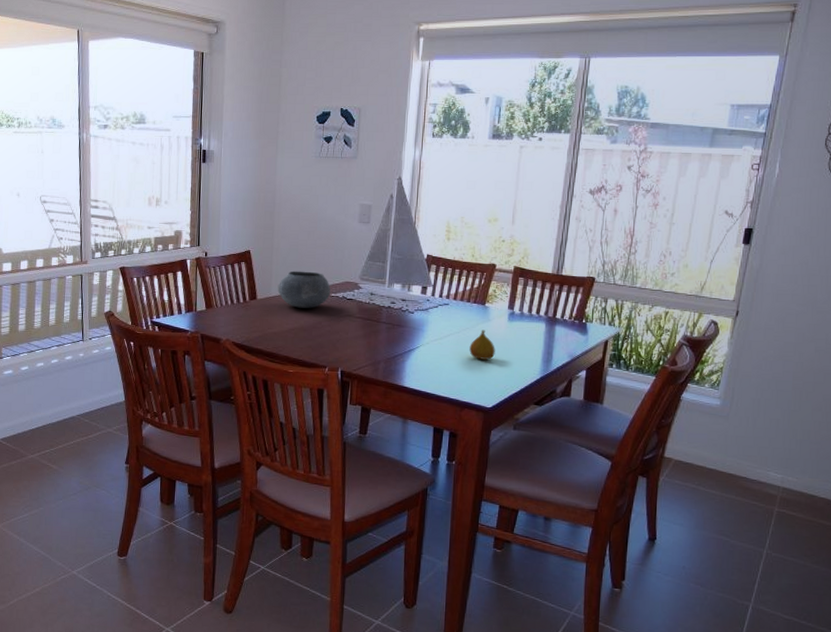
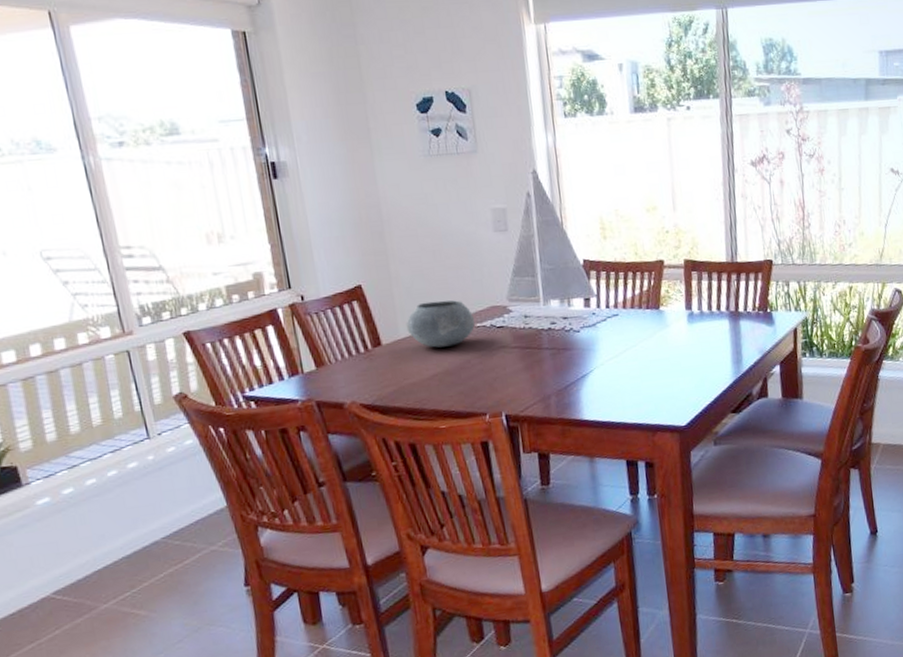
fruit: present [469,329,495,360] -> none [650,338,680,373]

